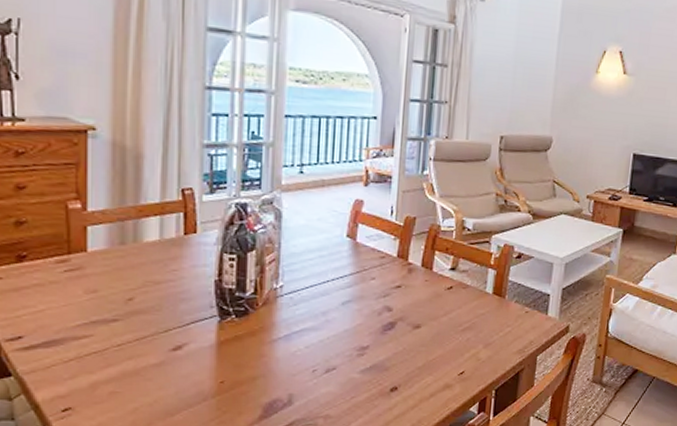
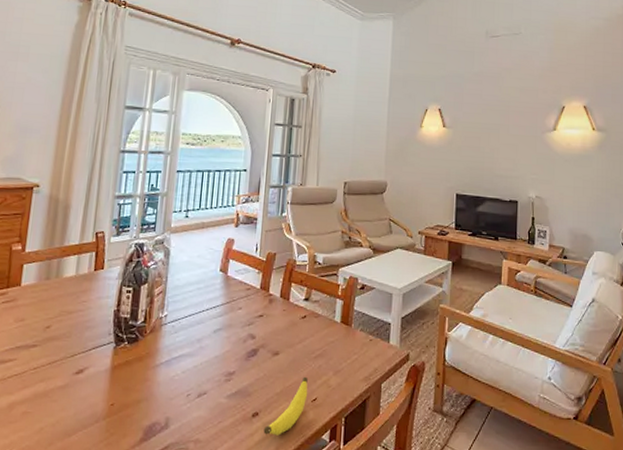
banana: none [403,349,456,409] -> present [263,376,309,436]

